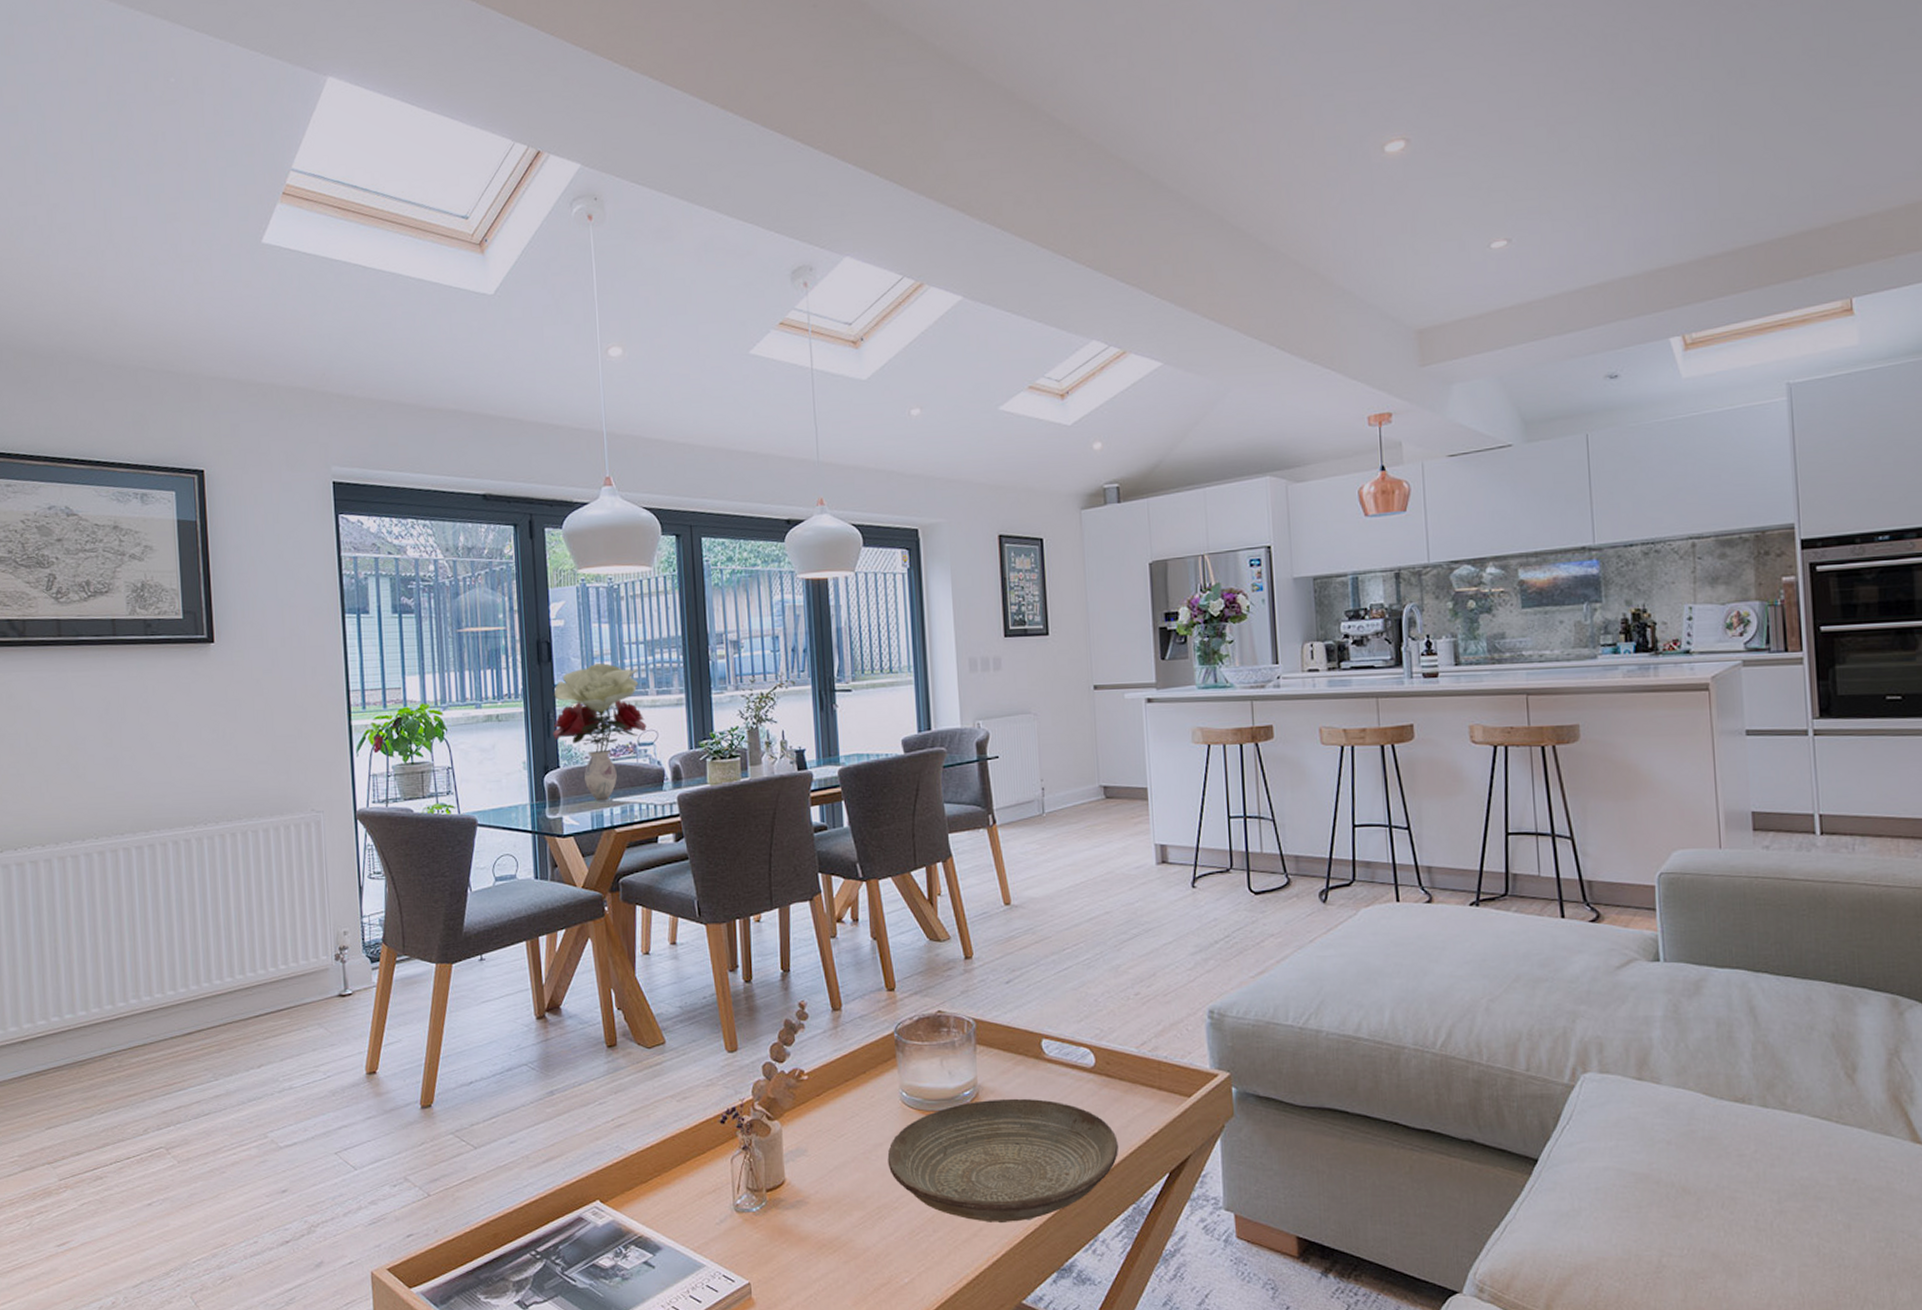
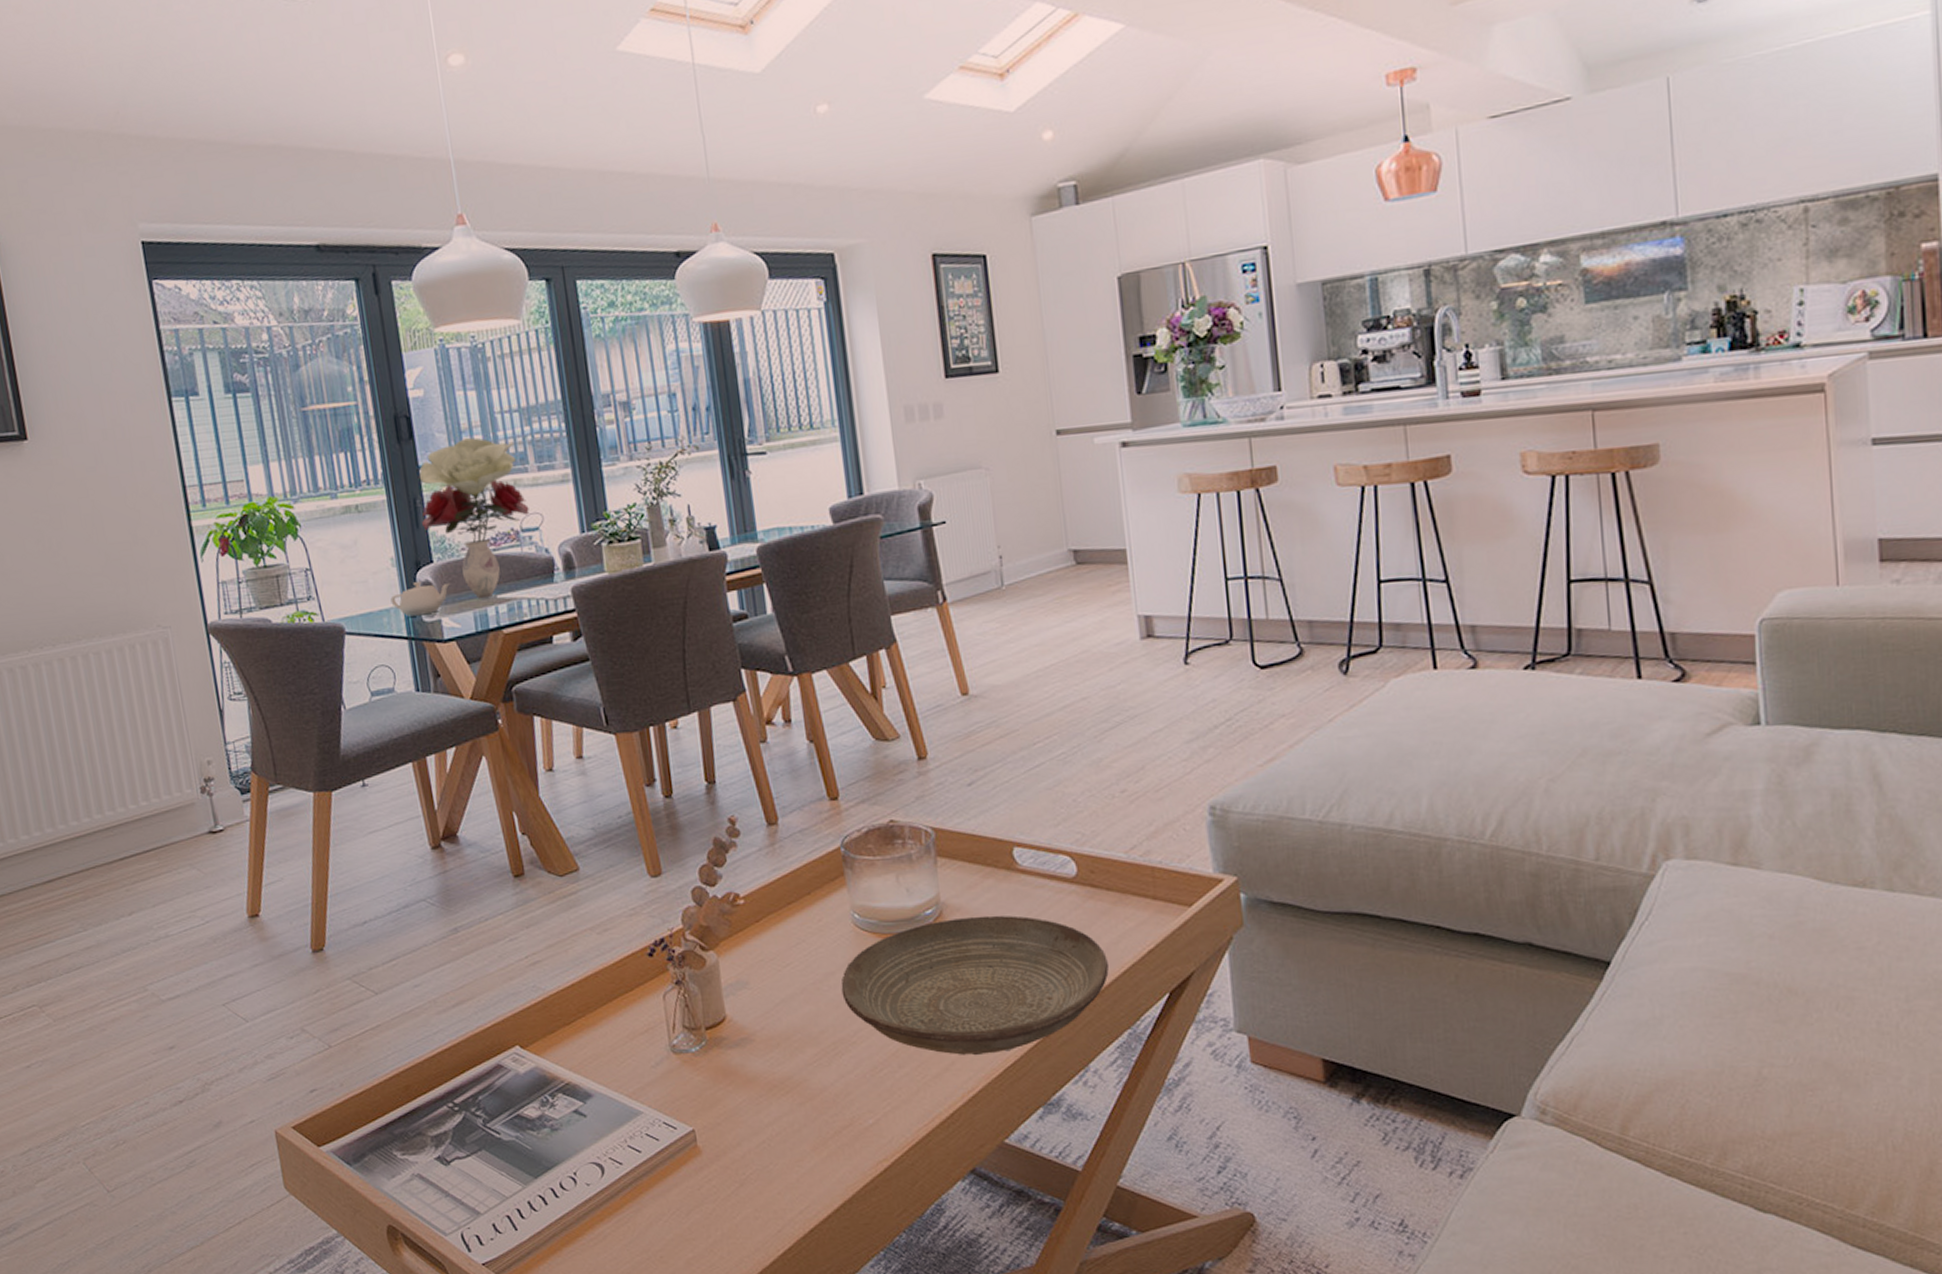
teapot: none [520,782,573,813] -> present [390,580,450,617]

